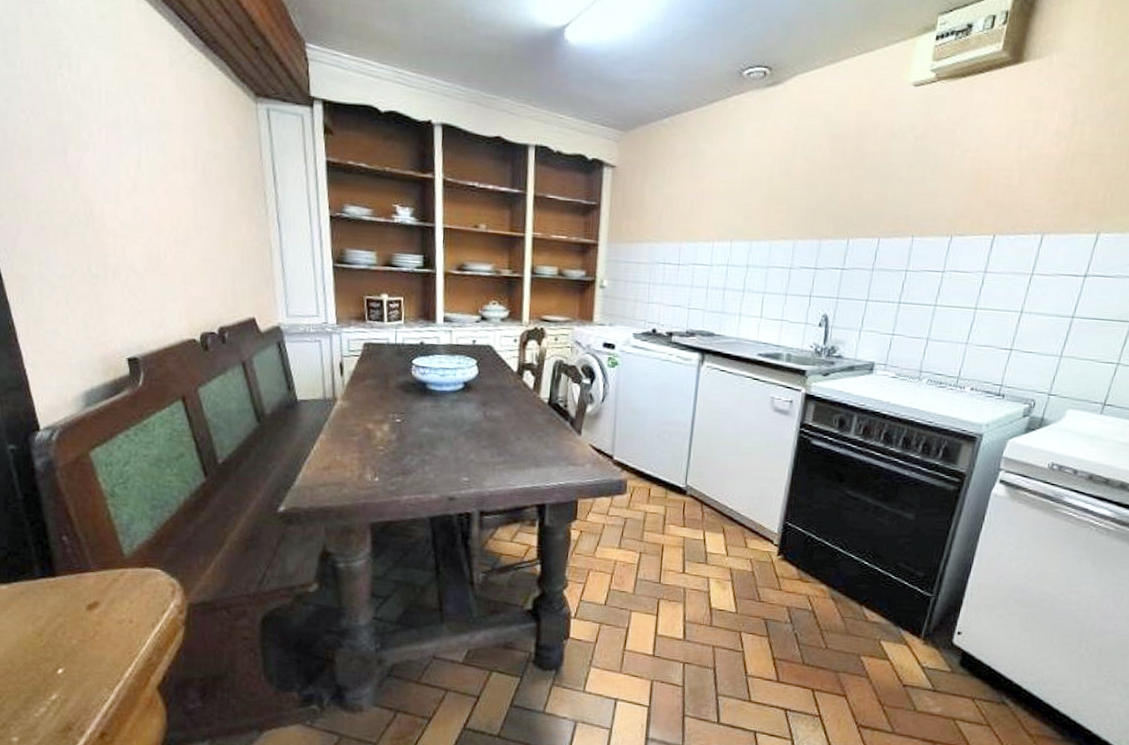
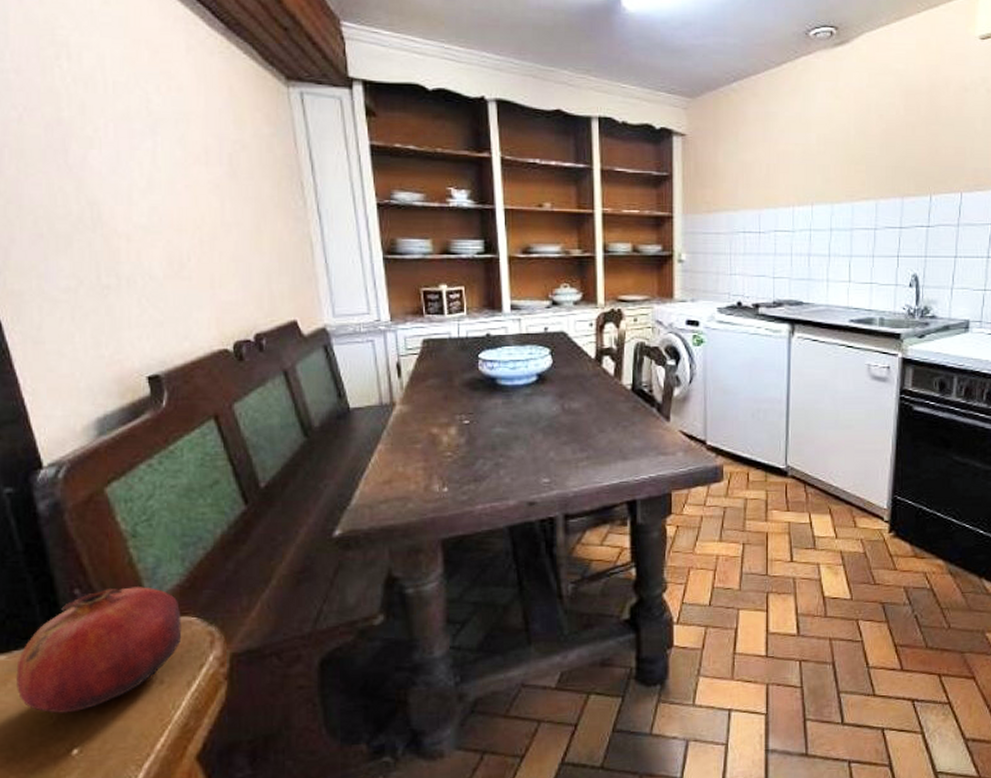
fruit: none [15,537,149,639] -> present [16,587,182,713]

